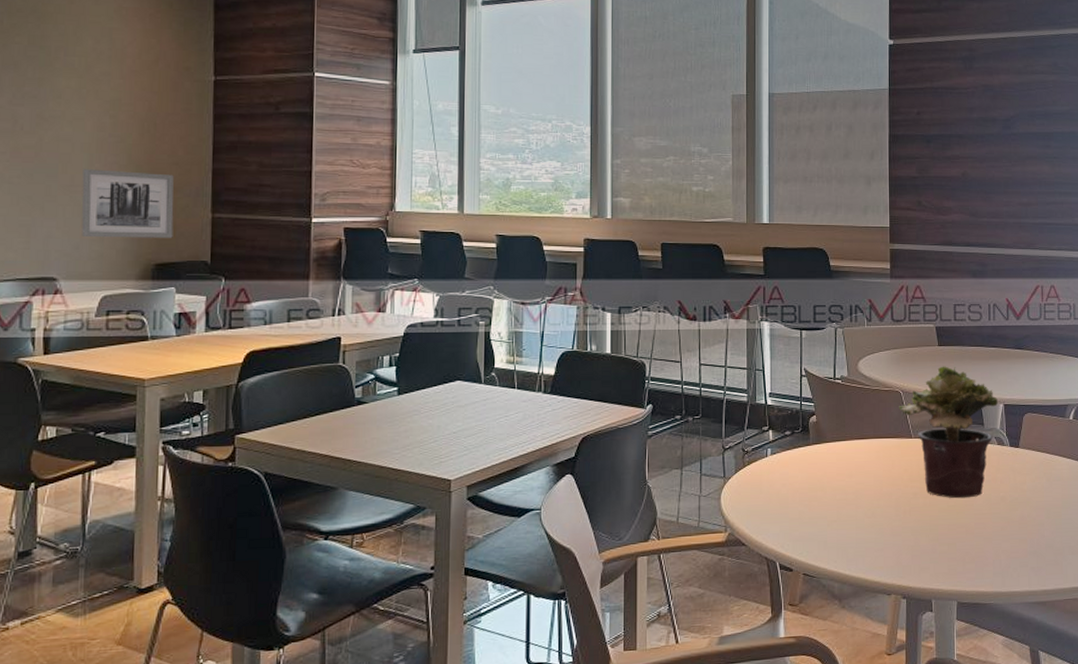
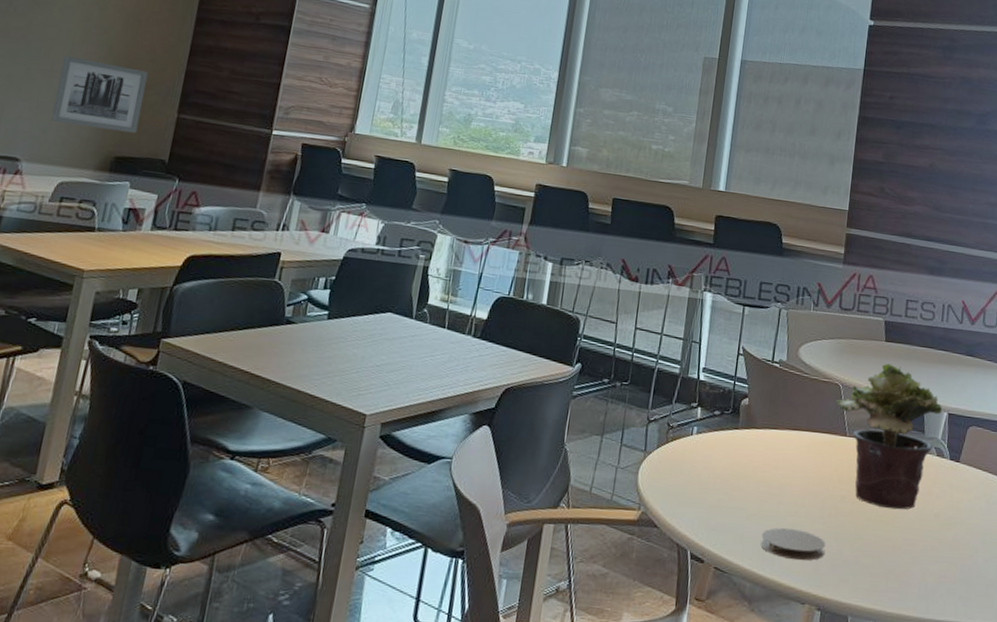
coaster: none [844,529,904,557] -> present [761,528,826,561]

